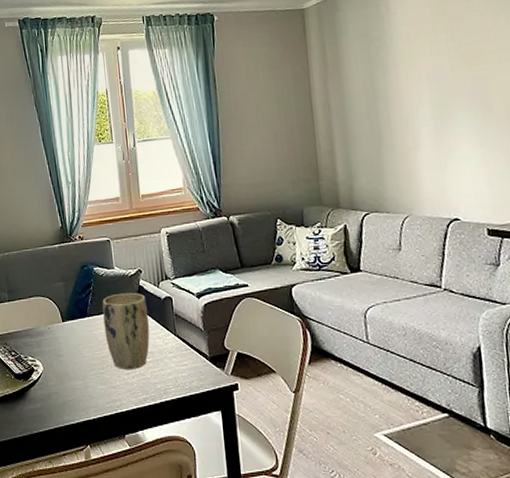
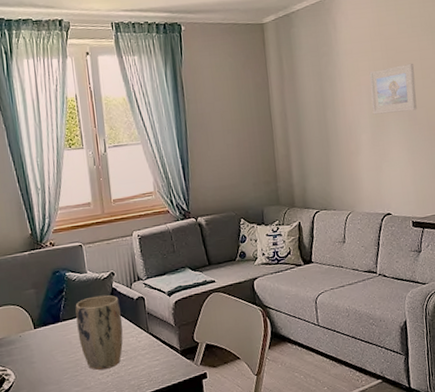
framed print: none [430,44,493,105] -> present [369,63,417,115]

